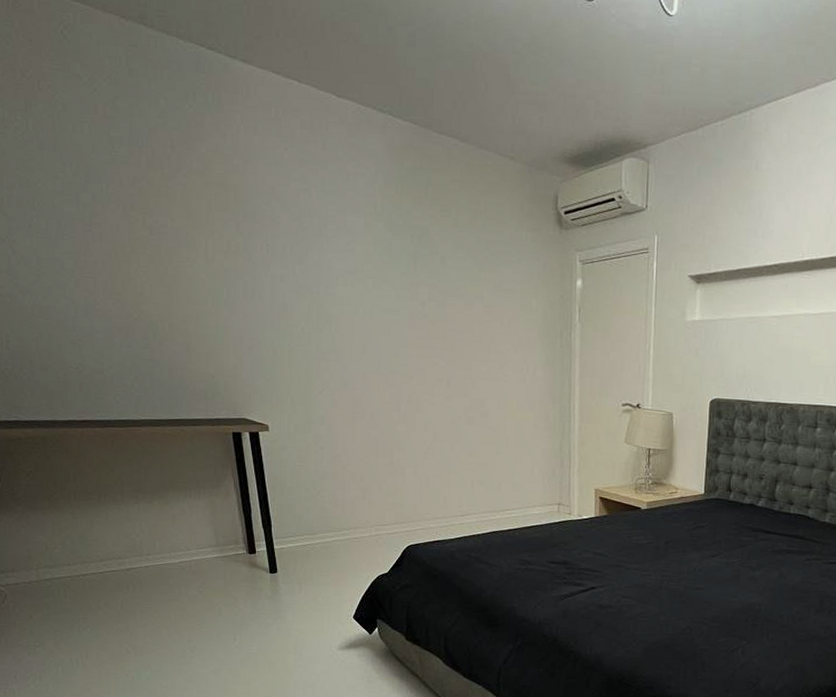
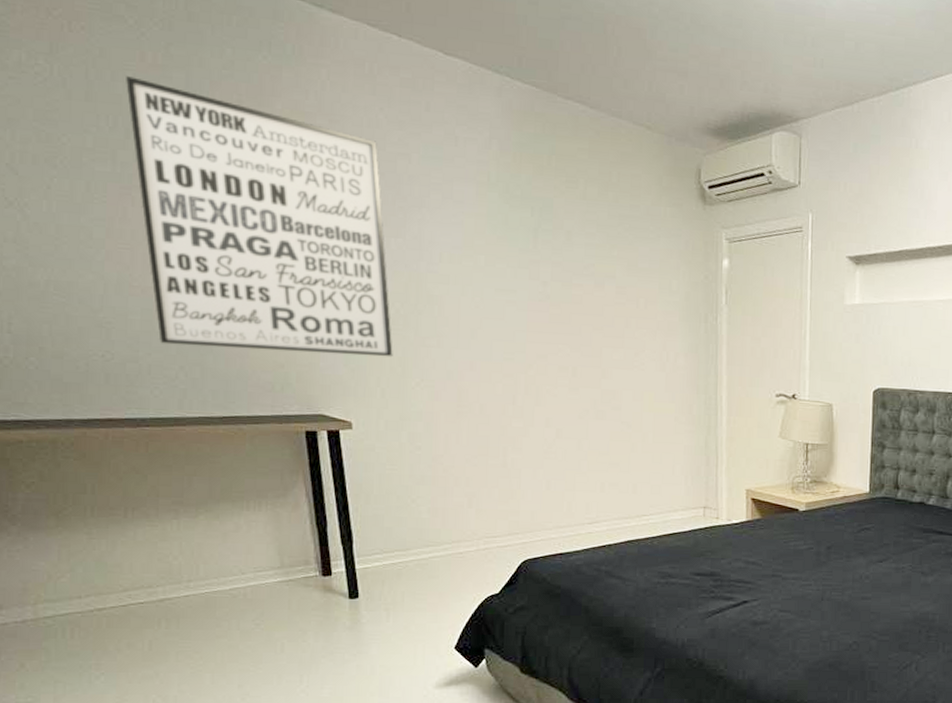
wall art: none [84,127,300,370] -> present [126,76,393,357]

